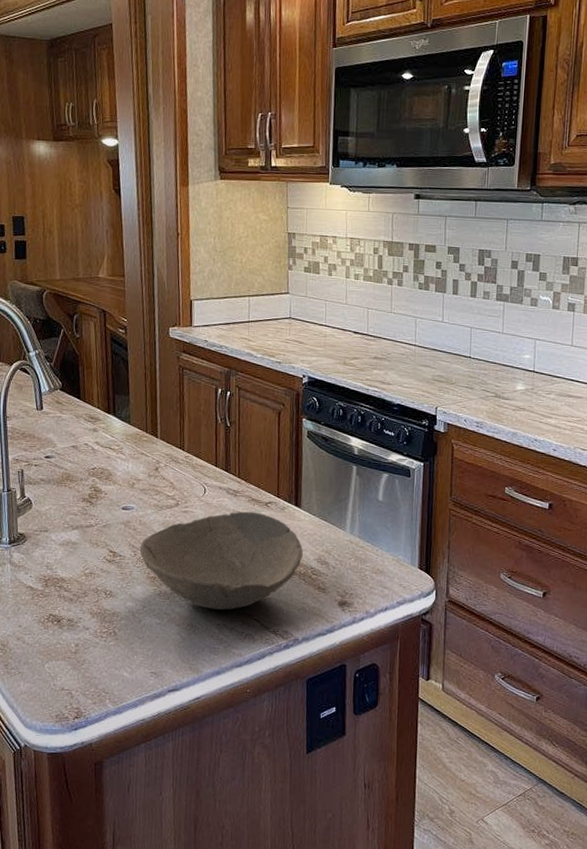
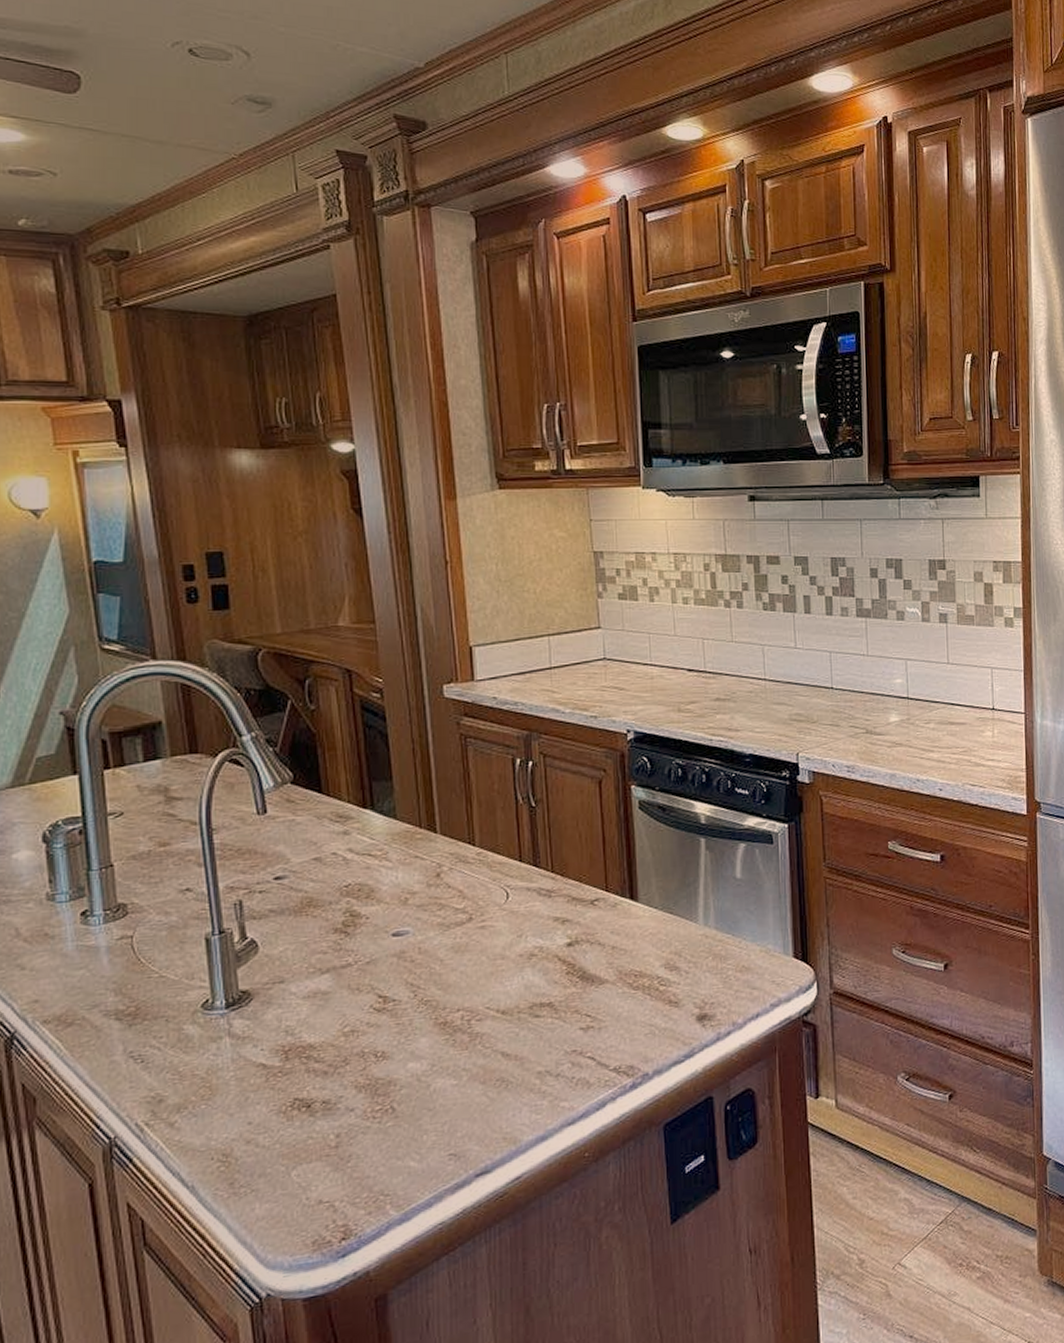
bowl: present [139,511,304,610] -> none [421,914,646,1054]

